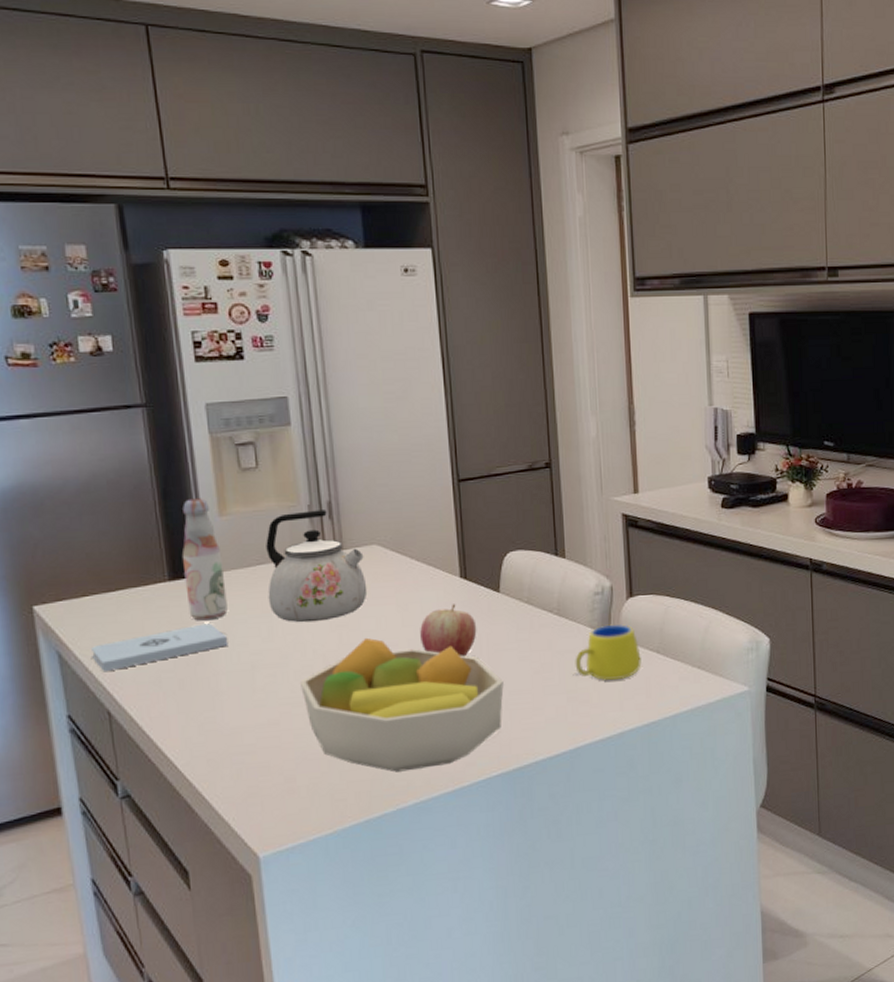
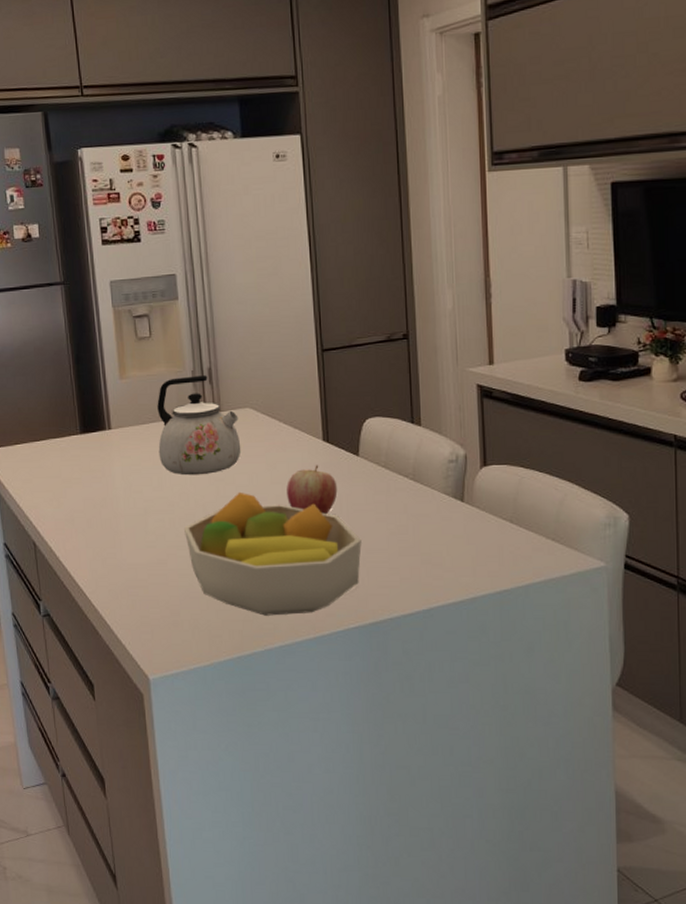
notepad: present [91,623,228,672] -> none [22,472,126,509]
bottle: present [181,498,228,621] -> none [90,363,126,470]
mug: present [571,623,642,681] -> none [425,491,495,547]

